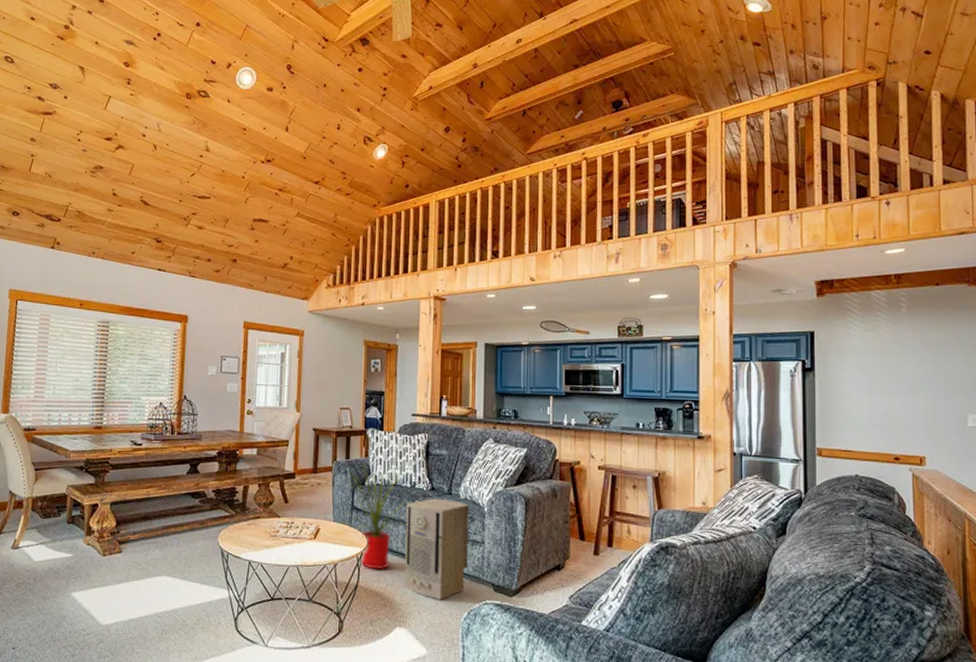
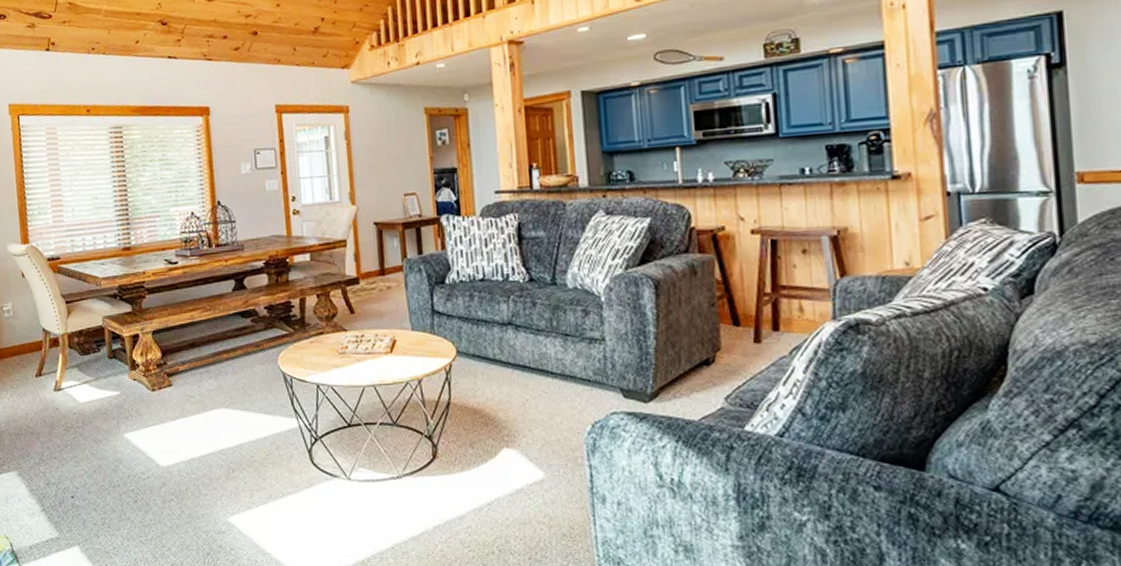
house plant: present [340,463,406,570] -> none [417,257,501,383]
air purifier: present [404,498,469,600] -> none [500,290,586,412]

